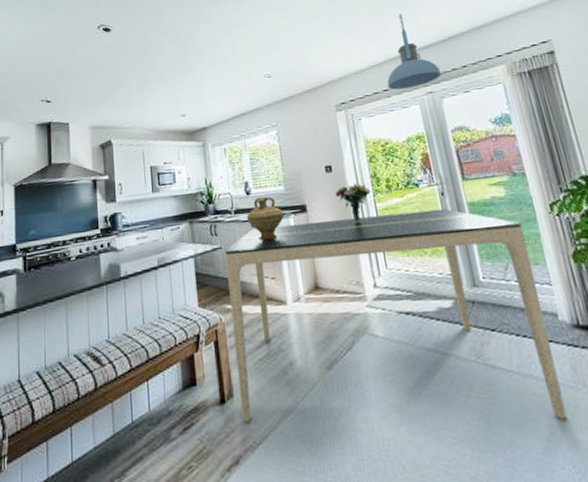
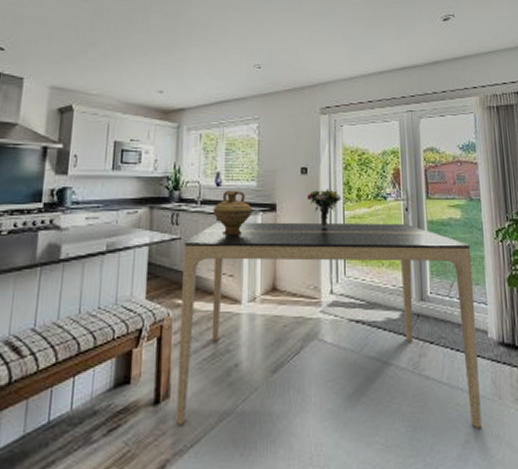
ceiling light: present [386,13,442,90] -> none [372,29,423,103]

